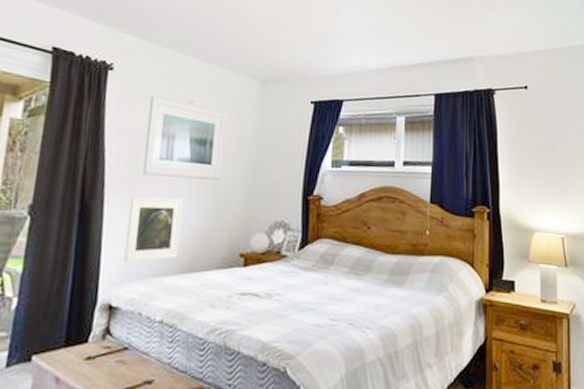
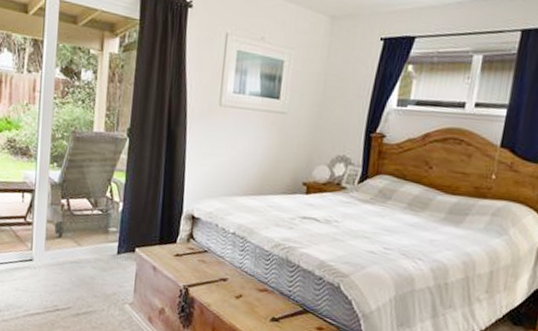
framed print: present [124,196,183,263] -> none [203,126,253,183]

